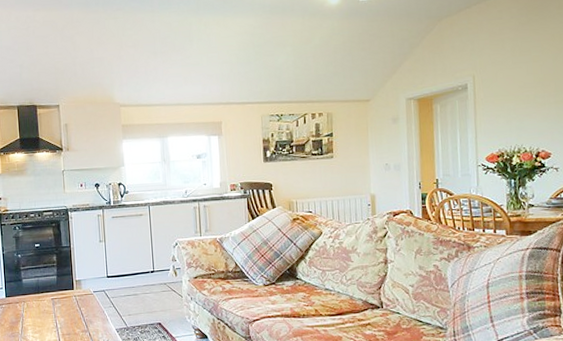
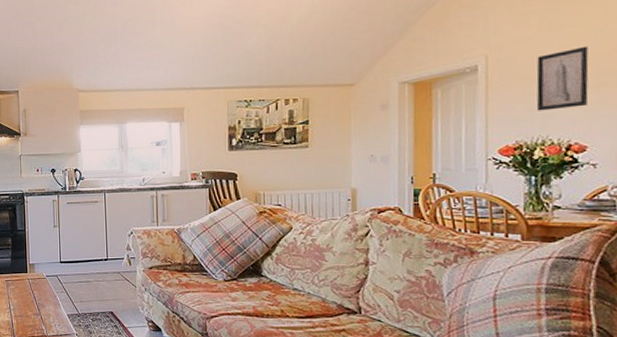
wall art: none [512,69,550,124] -> present [536,46,589,111]

